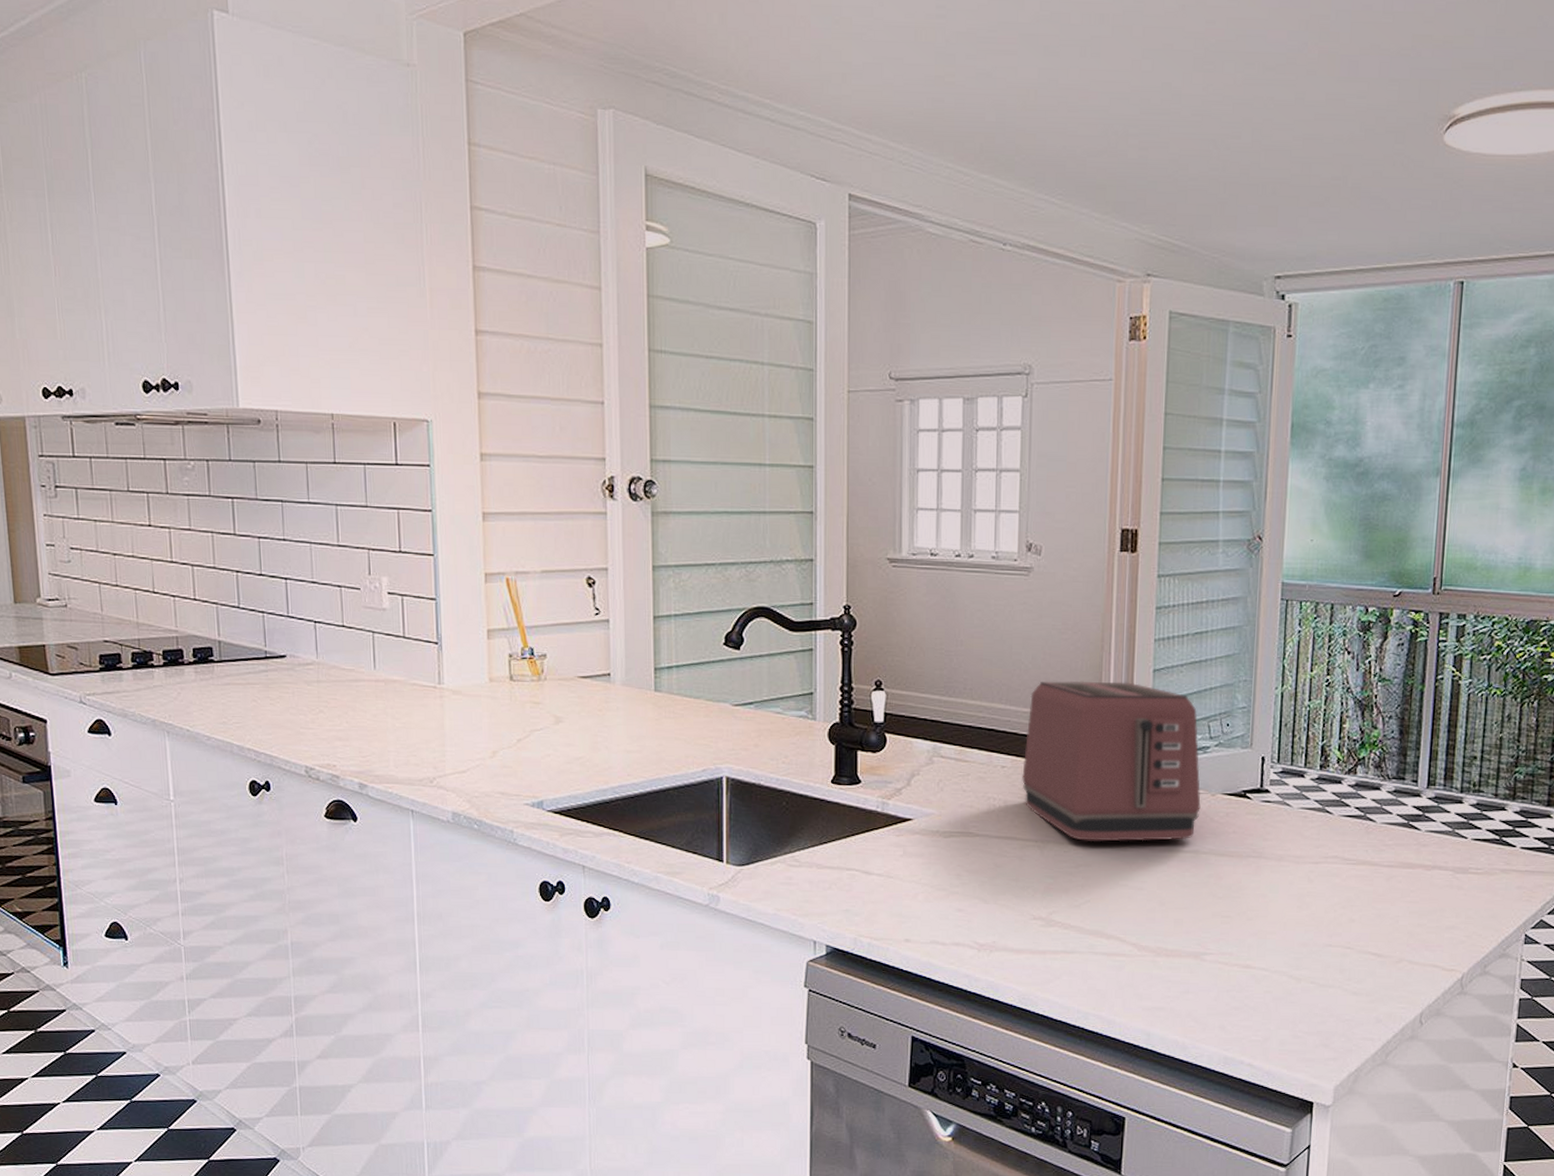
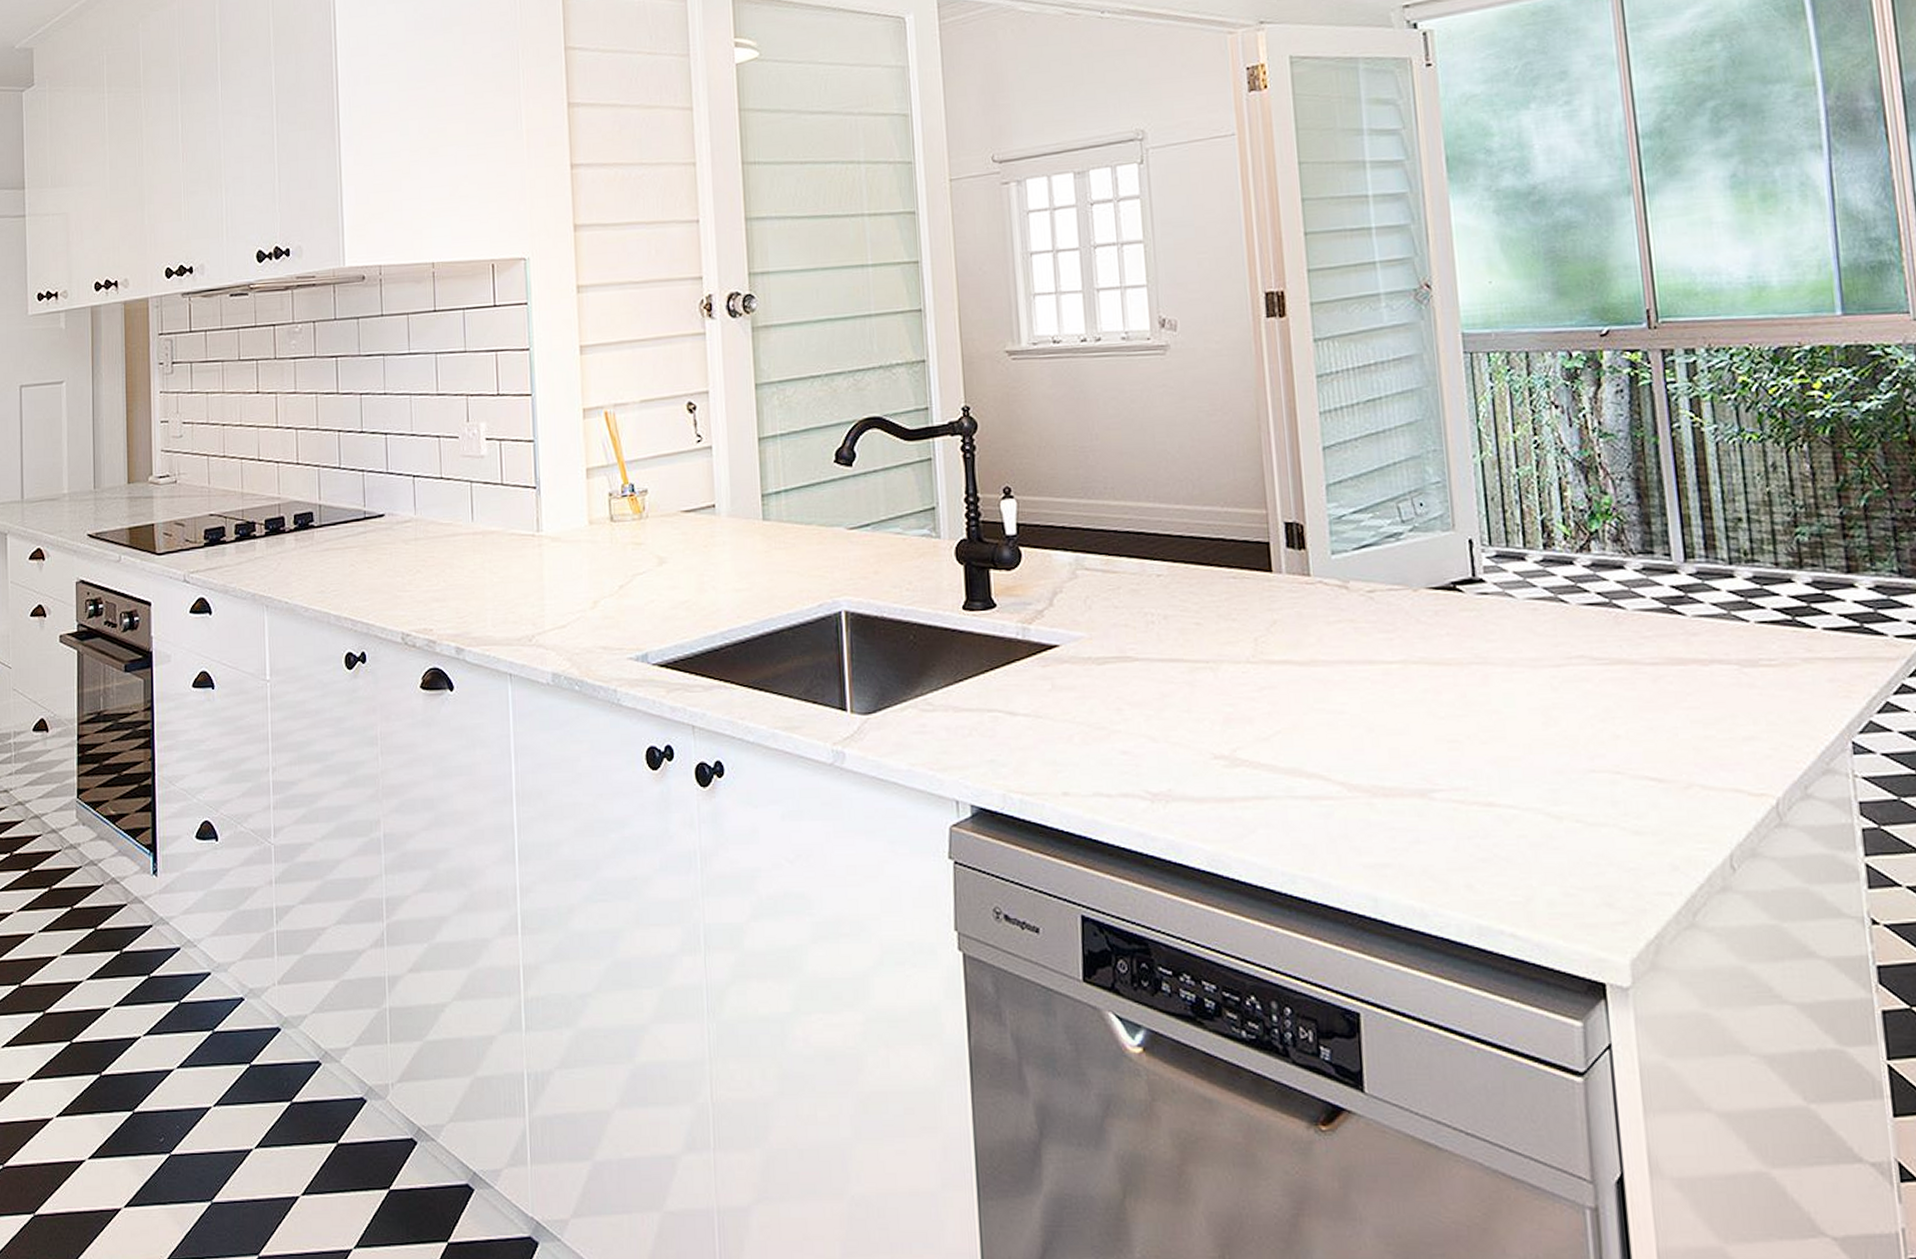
toaster: present [1022,681,1201,842] -> none [1181,464,1402,658]

